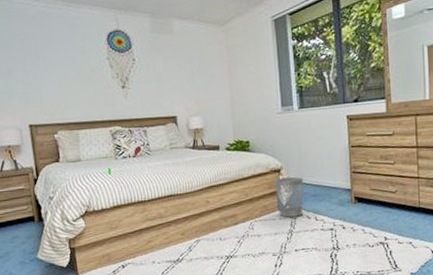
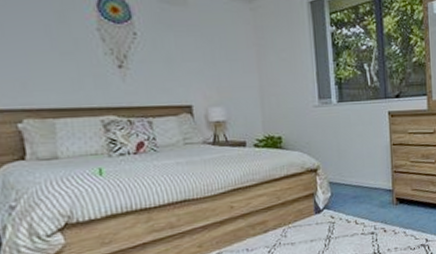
wastebasket: present [274,176,304,218] -> none [310,177,343,222]

